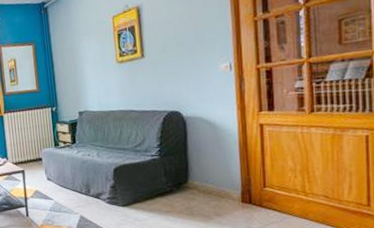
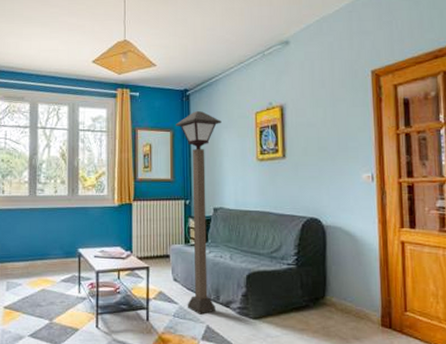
floor lamp: none [37,22,87,207] -> present [176,111,222,315]

